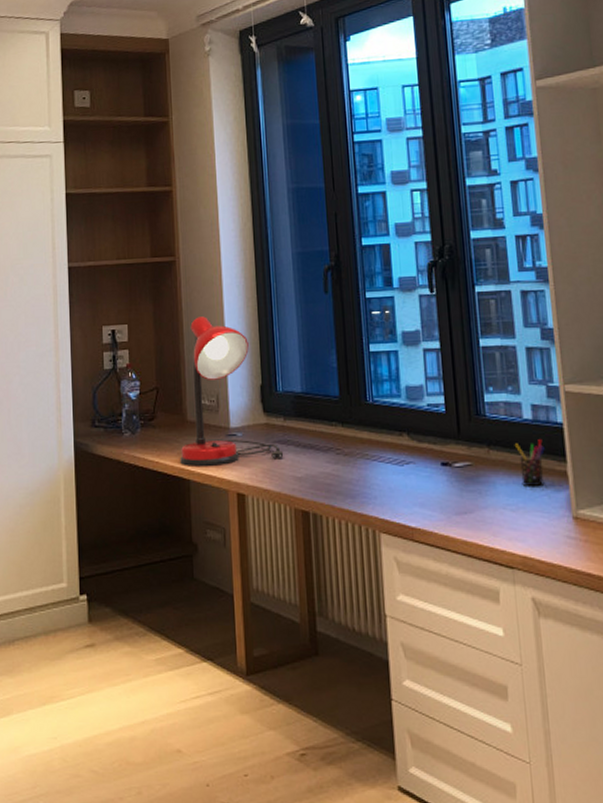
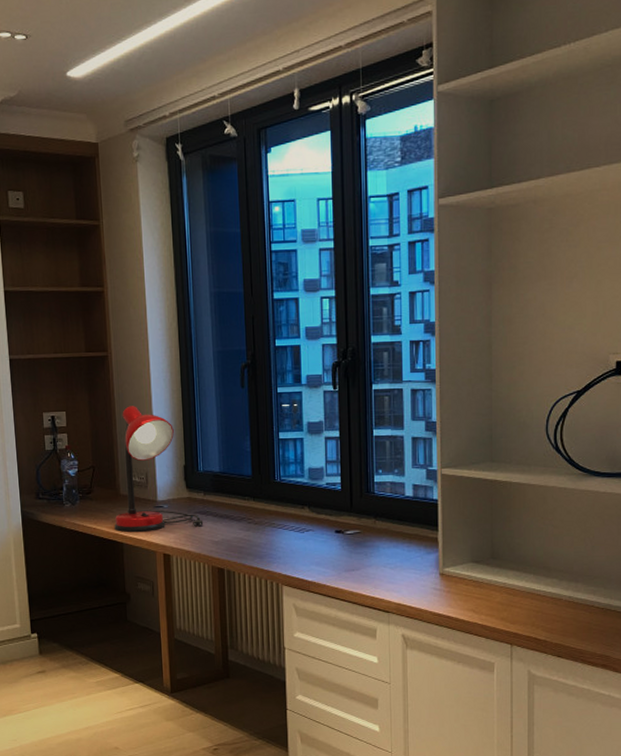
pen holder: present [514,439,545,486] -> none [396,513,421,549]

